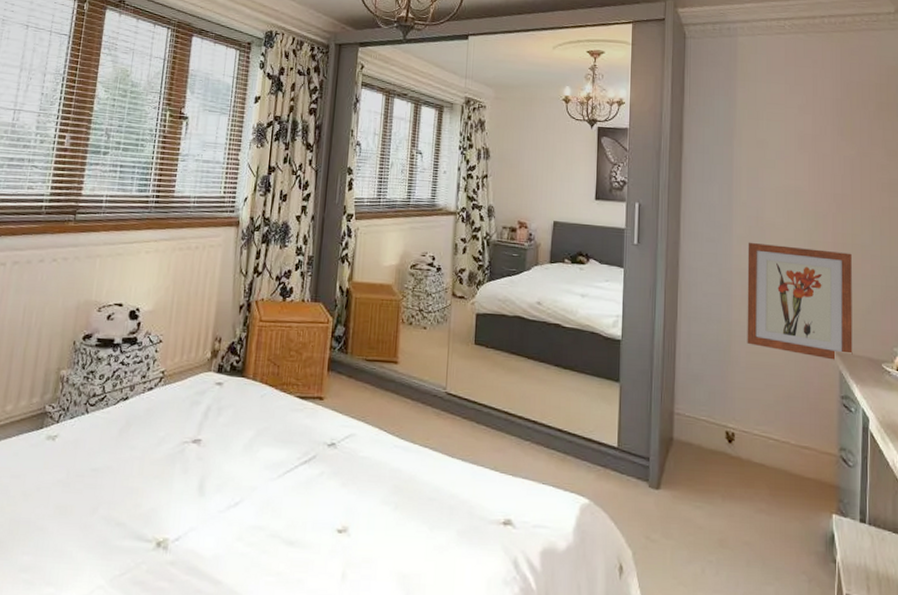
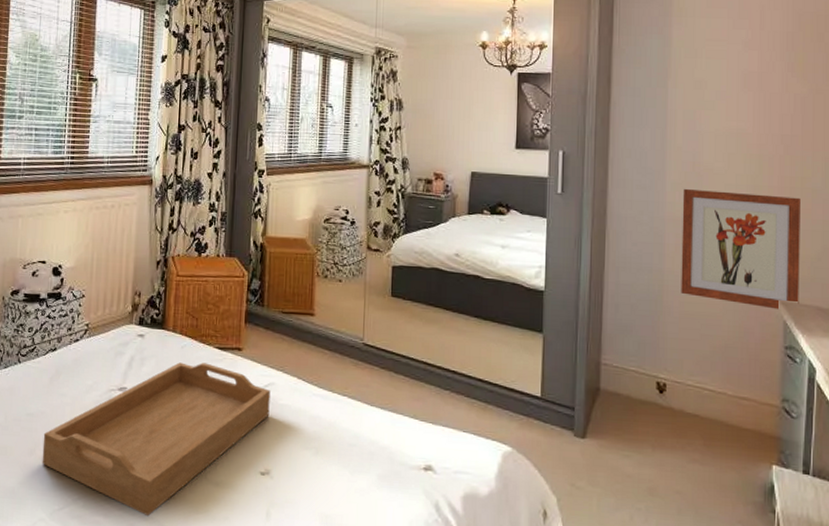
serving tray: none [104,412,351,581] -> present [42,362,271,517]

